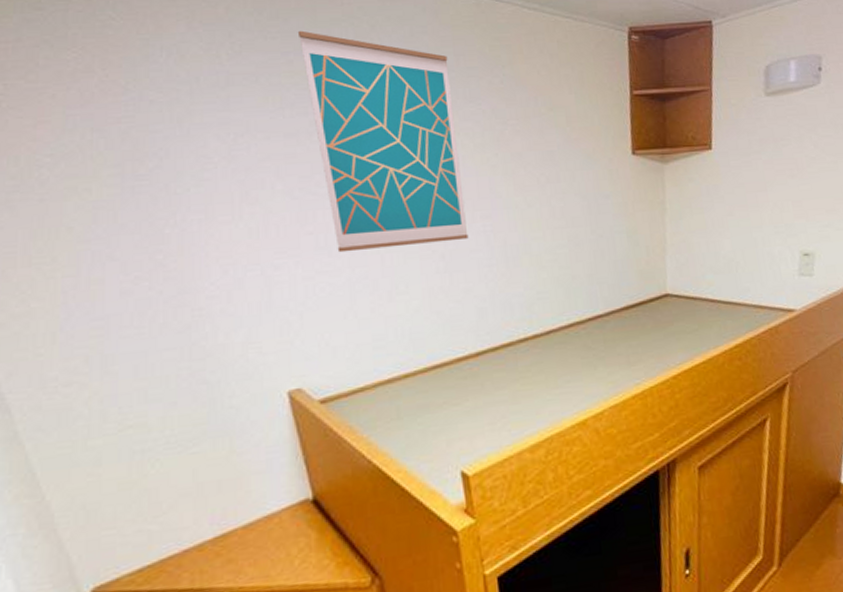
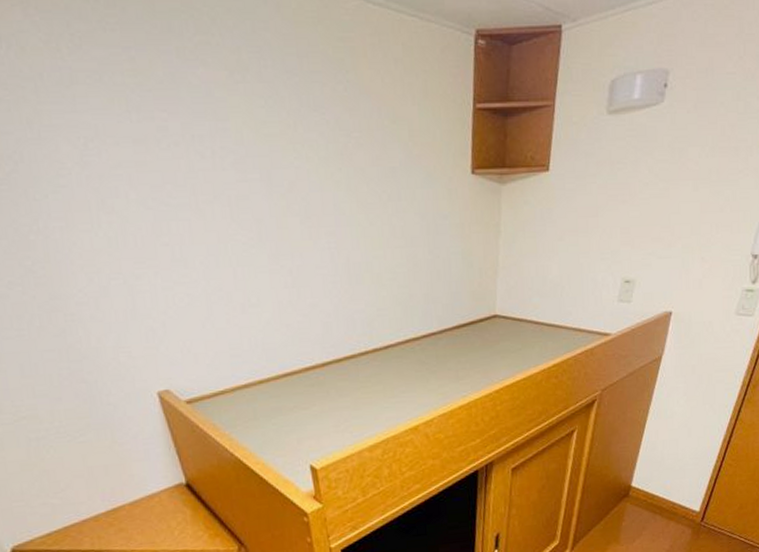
wall art: present [297,30,469,253] -> none [136,22,314,265]

